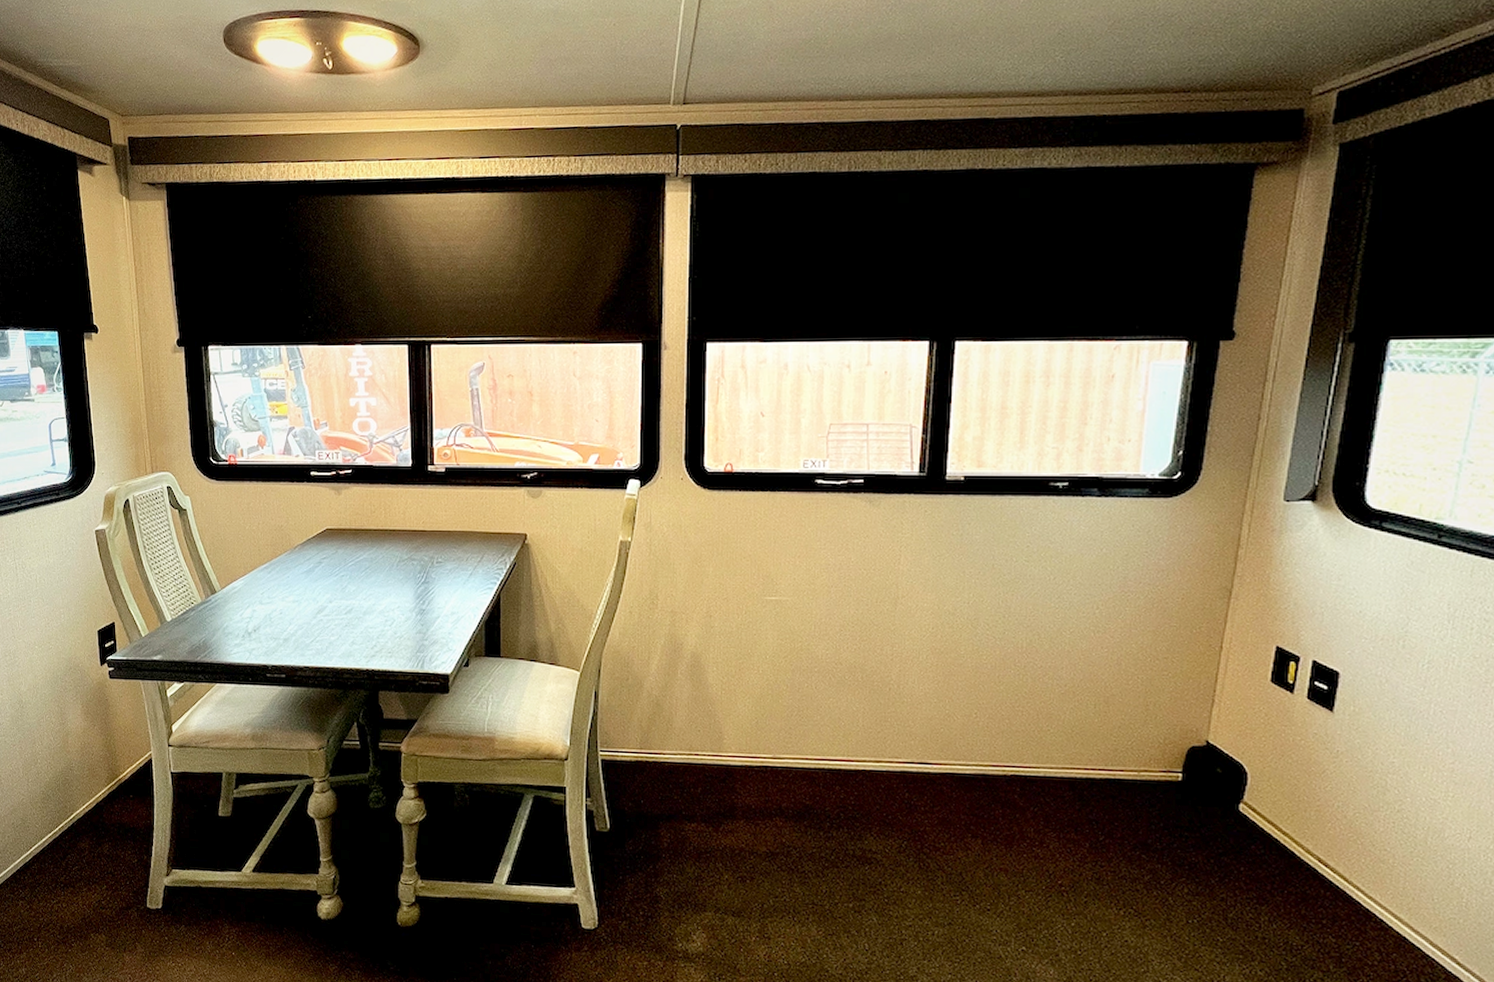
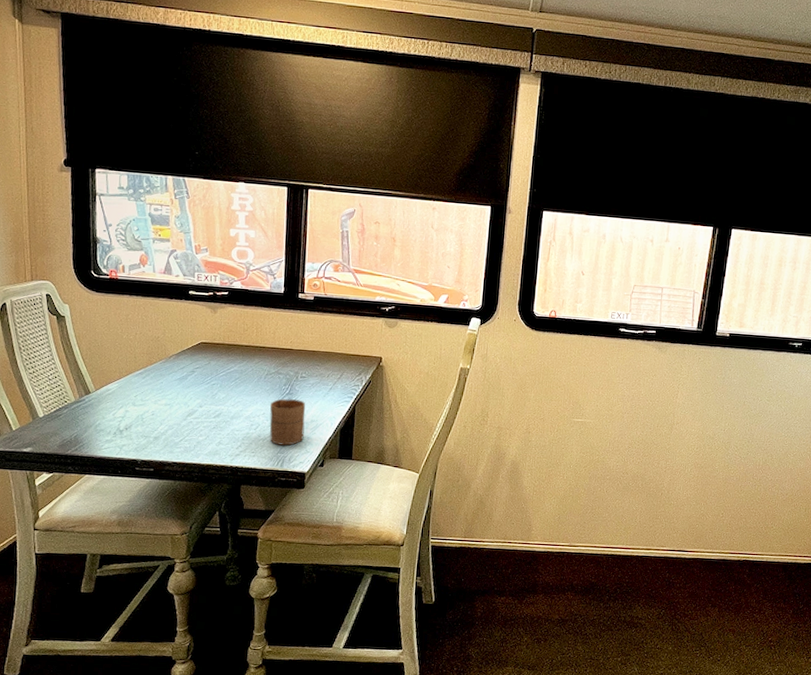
cup: none [405,588,445,643] -> present [269,398,306,446]

